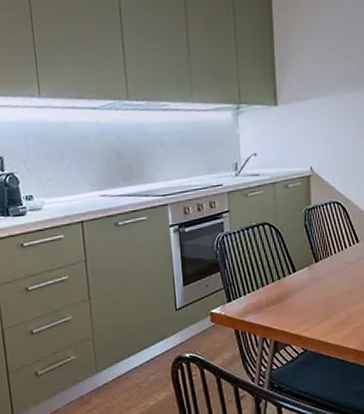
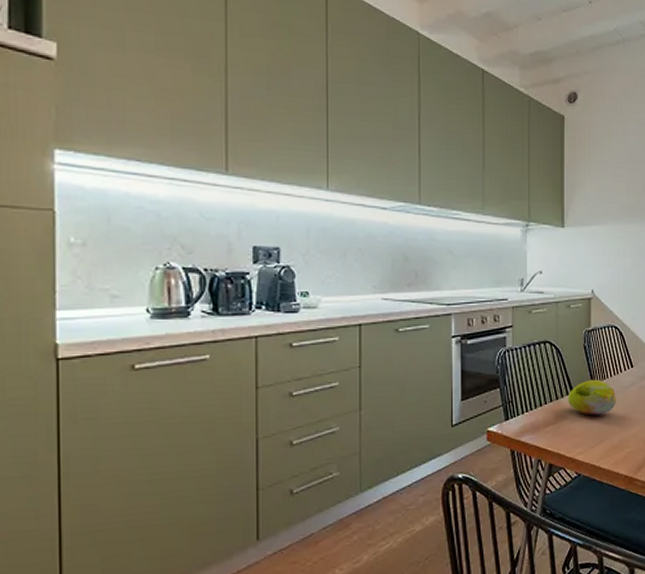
fruit: none [290,256,342,293] -> present [568,379,616,415]

